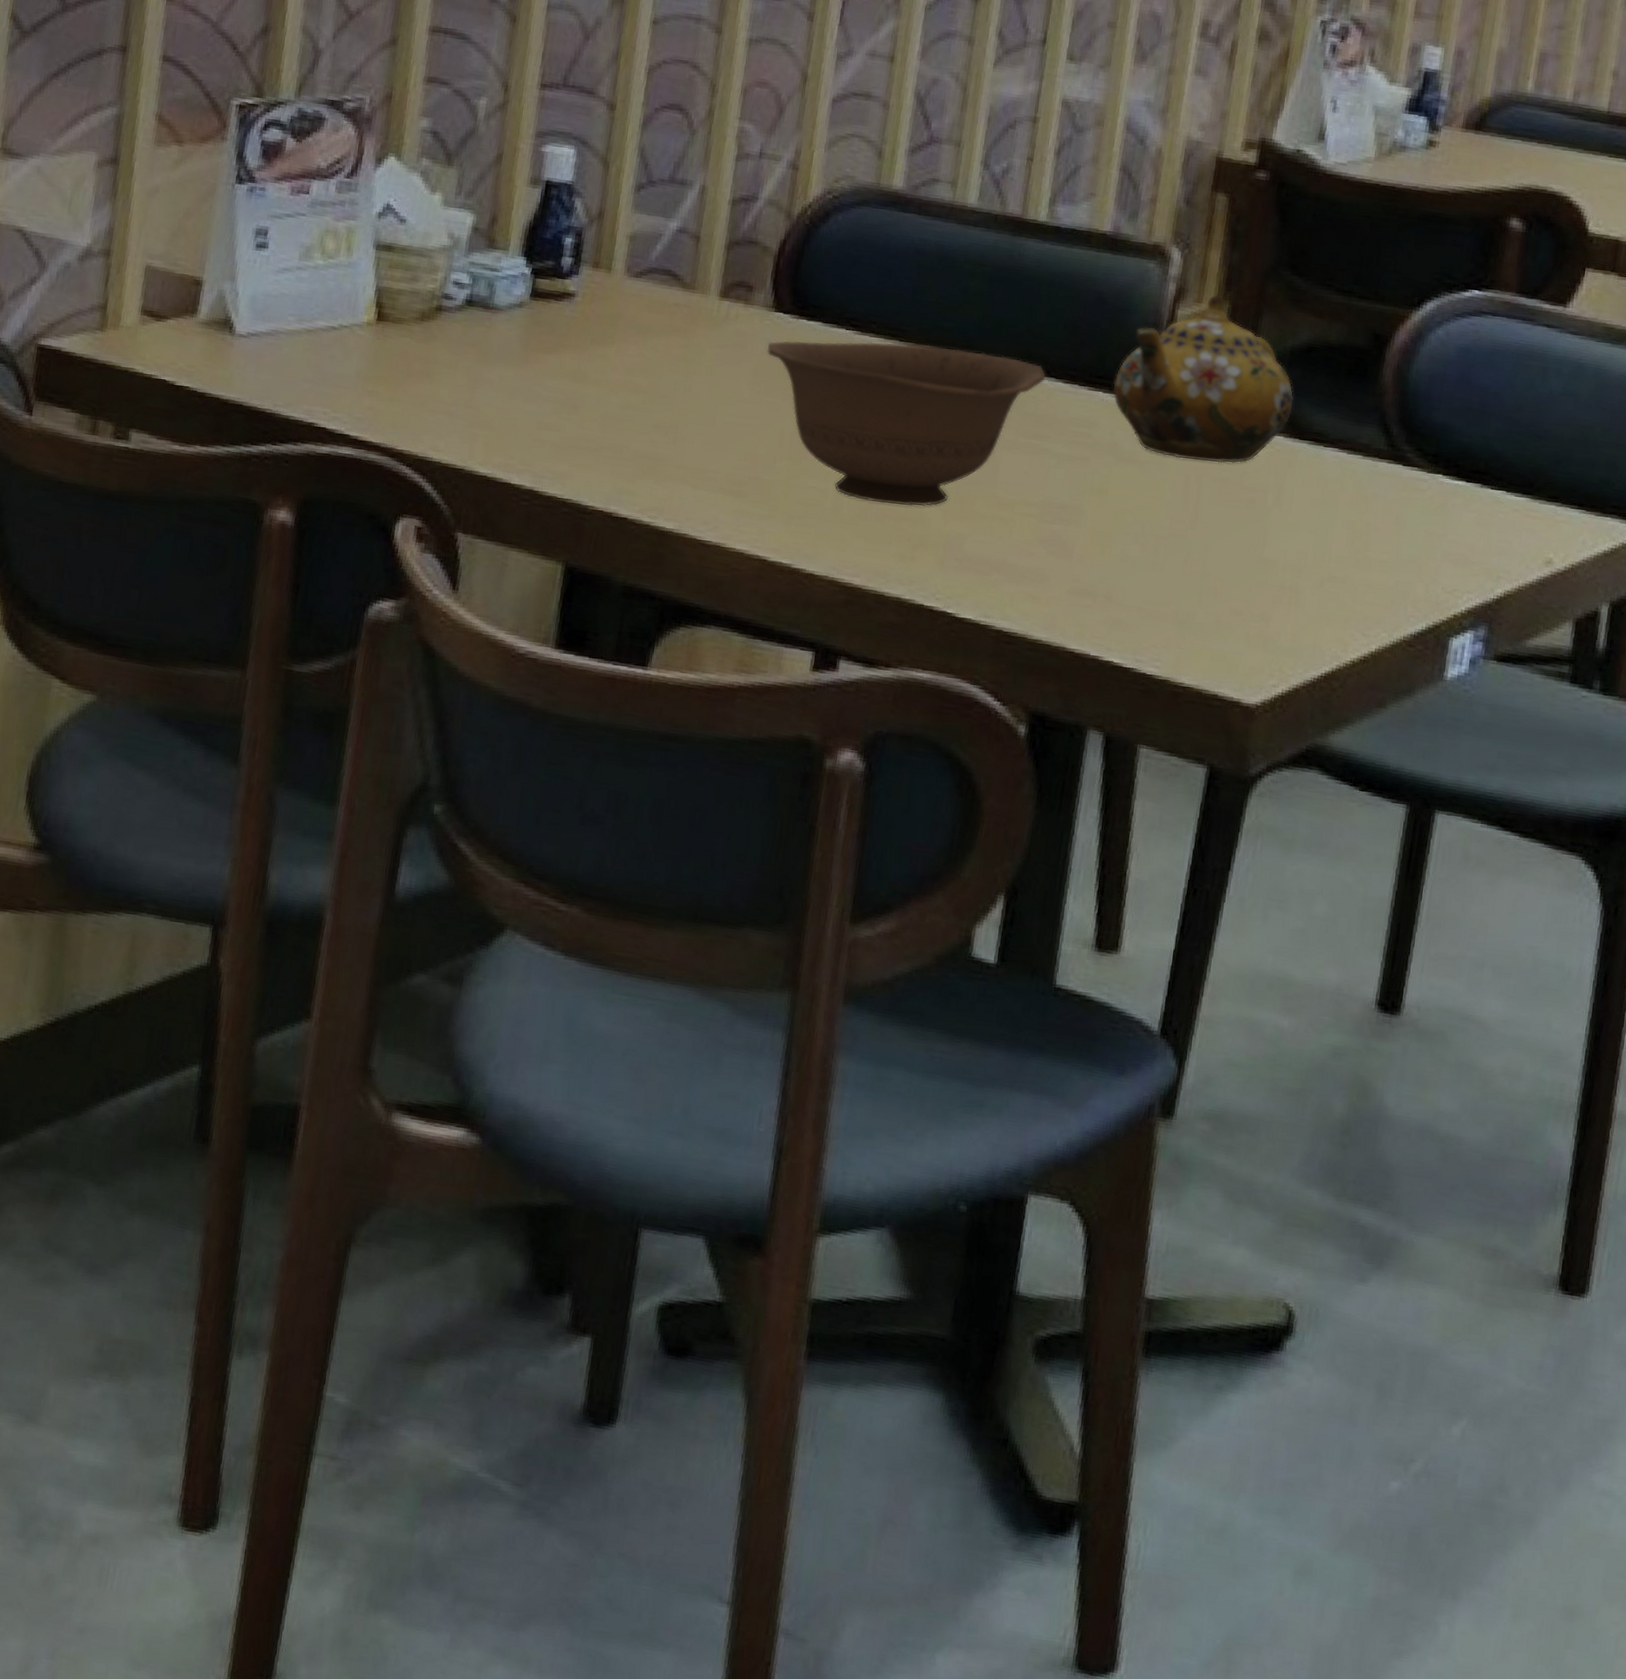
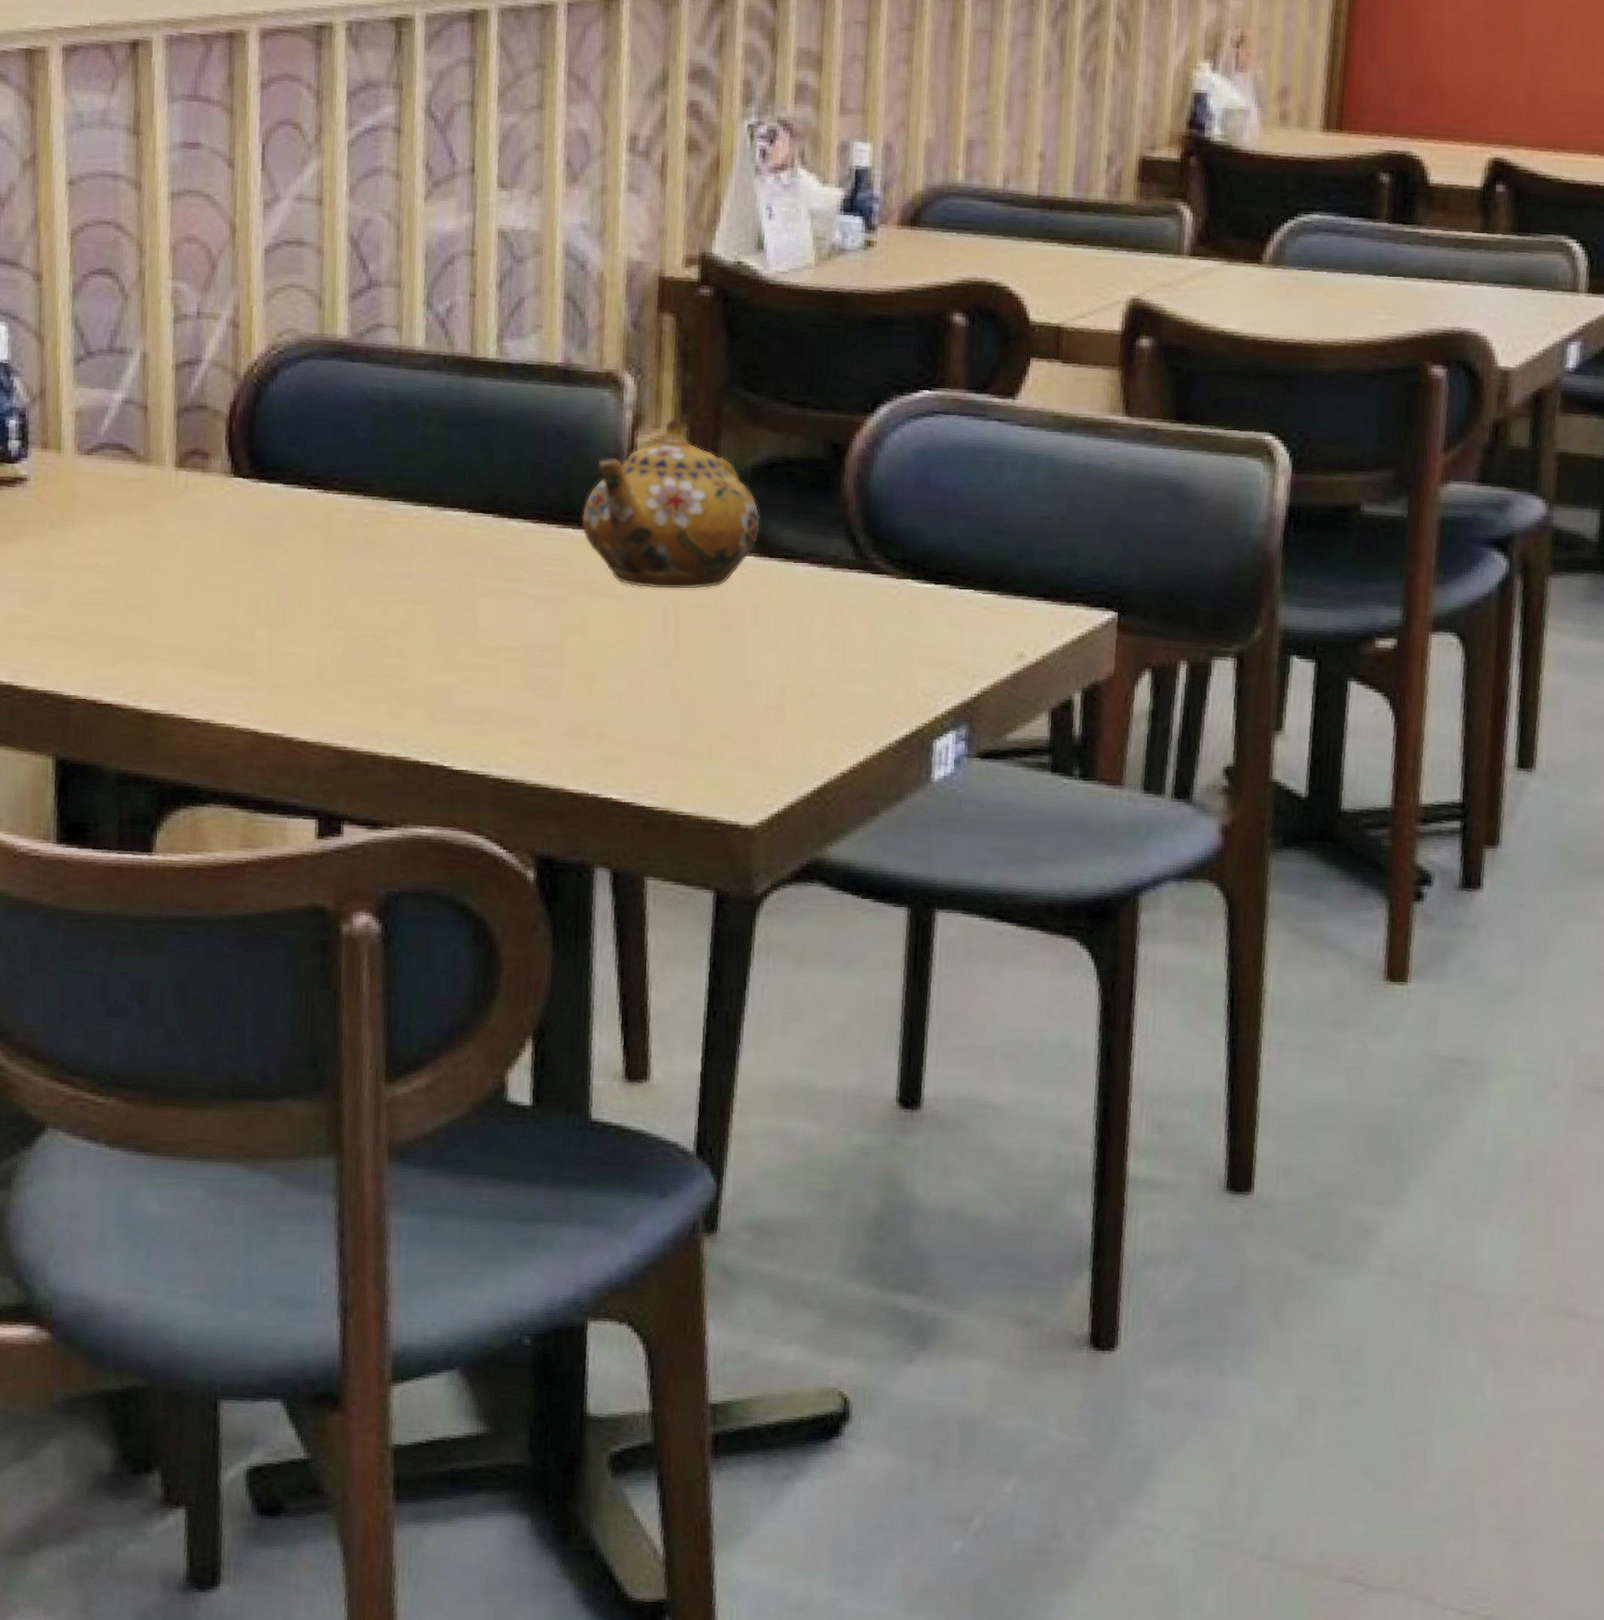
bowl: present [767,340,1047,507] -> none [231,497,514,663]

